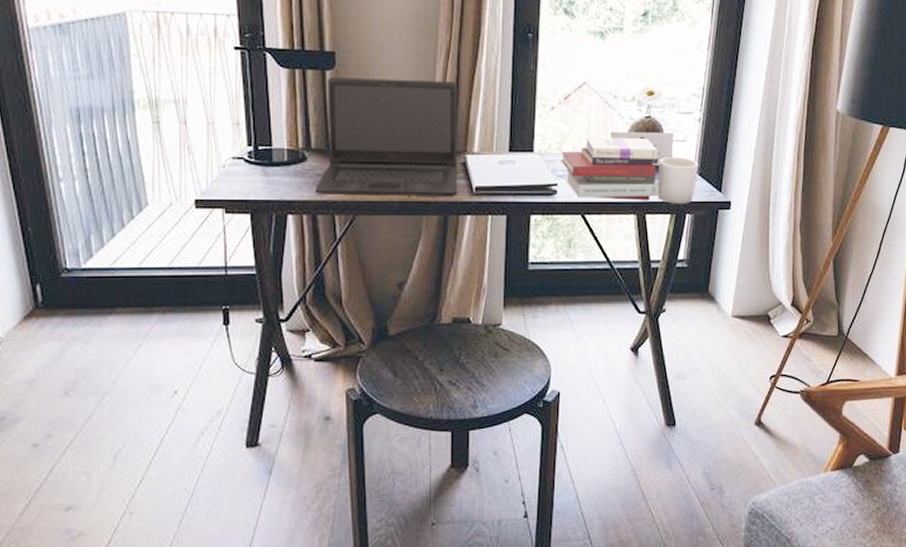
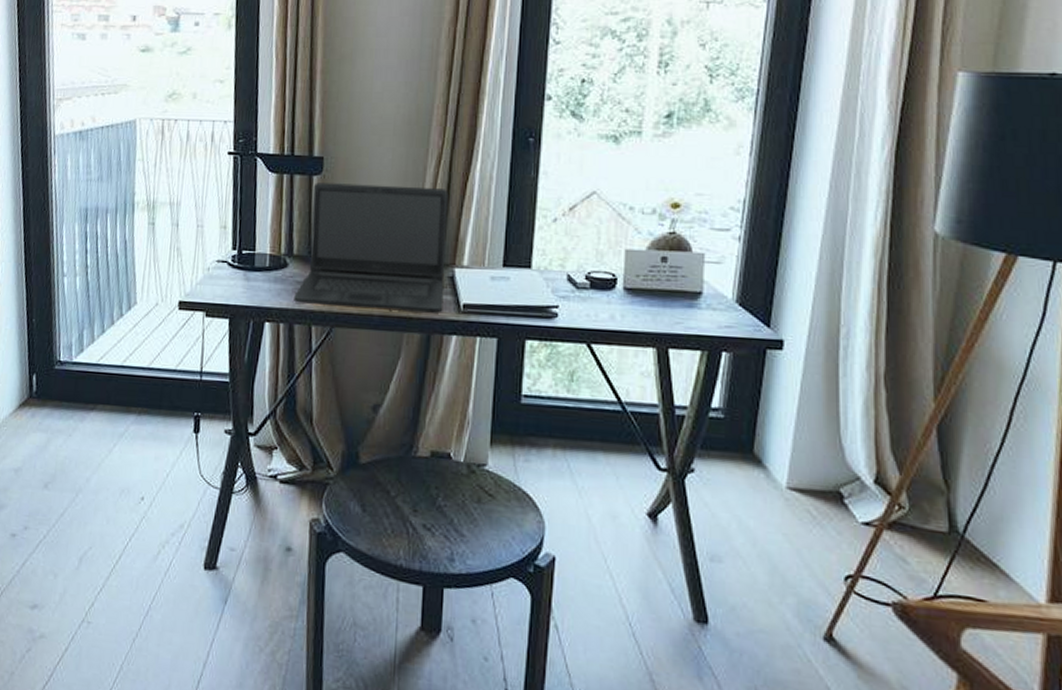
books: present [561,136,659,200] -> none [563,253,686,331]
mug: present [658,157,699,204] -> none [684,281,739,339]

